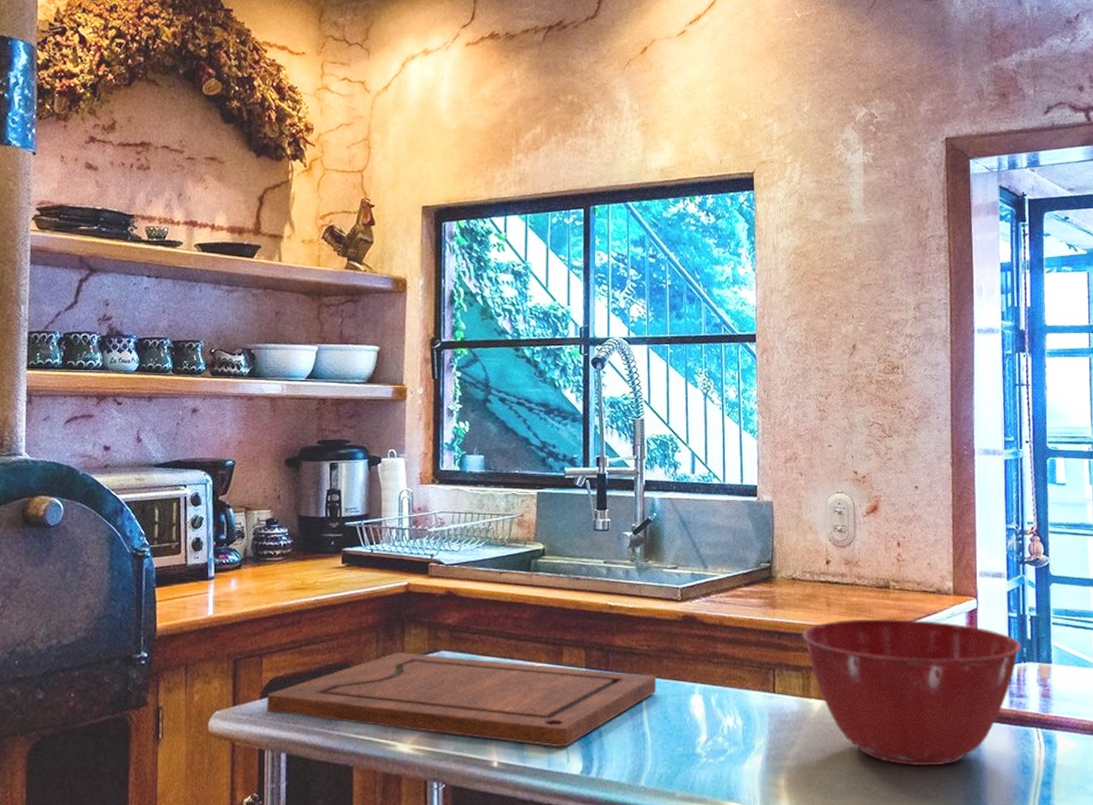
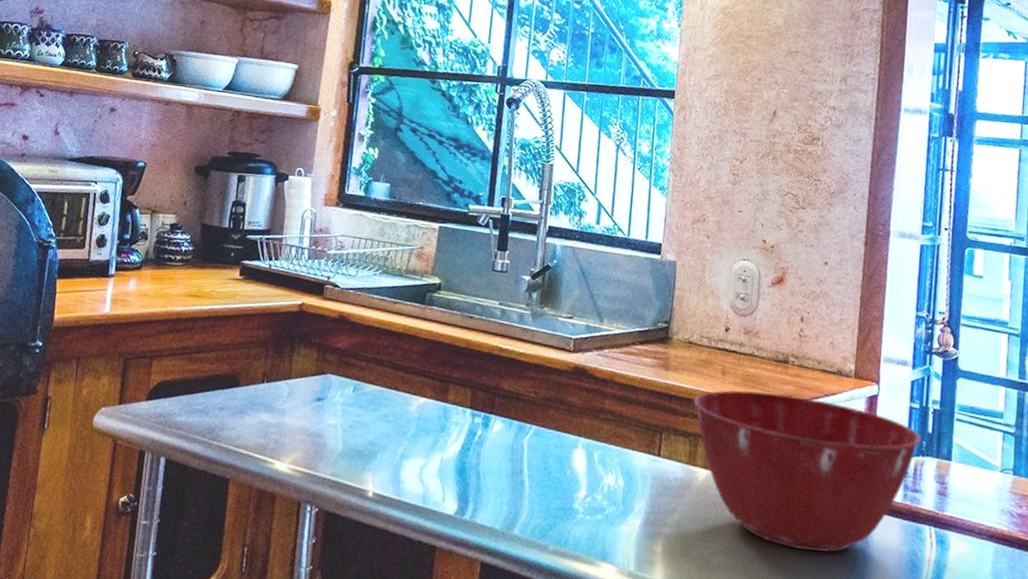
cutting board: present [267,652,657,748] -> none [151,370,541,486]

